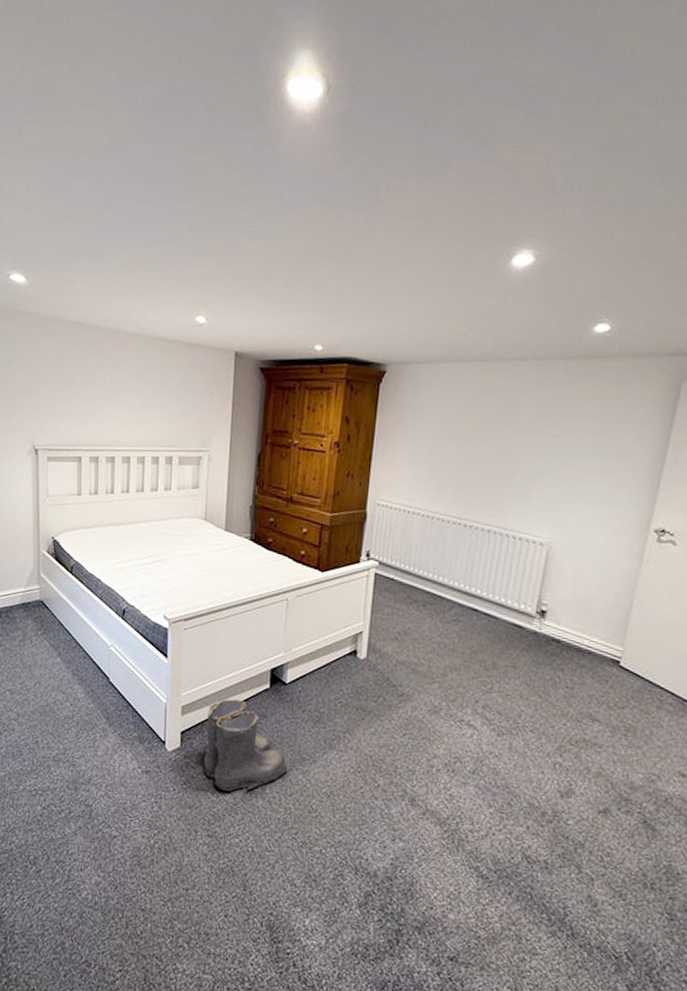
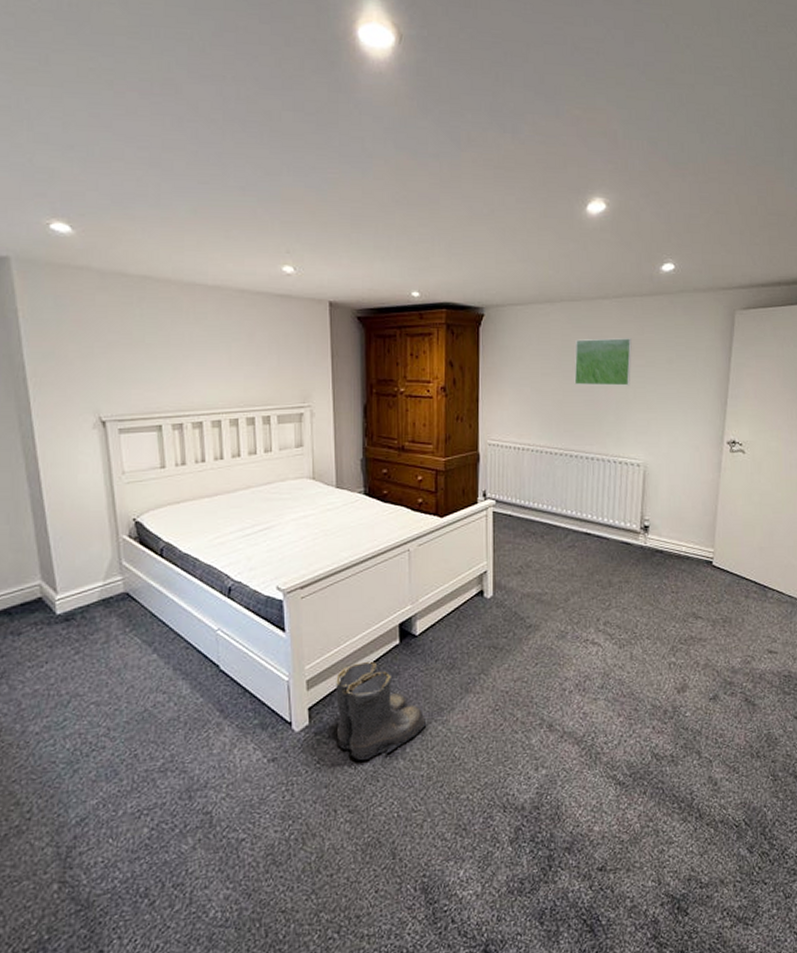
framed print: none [477,402,549,457] -> present [574,338,632,386]

